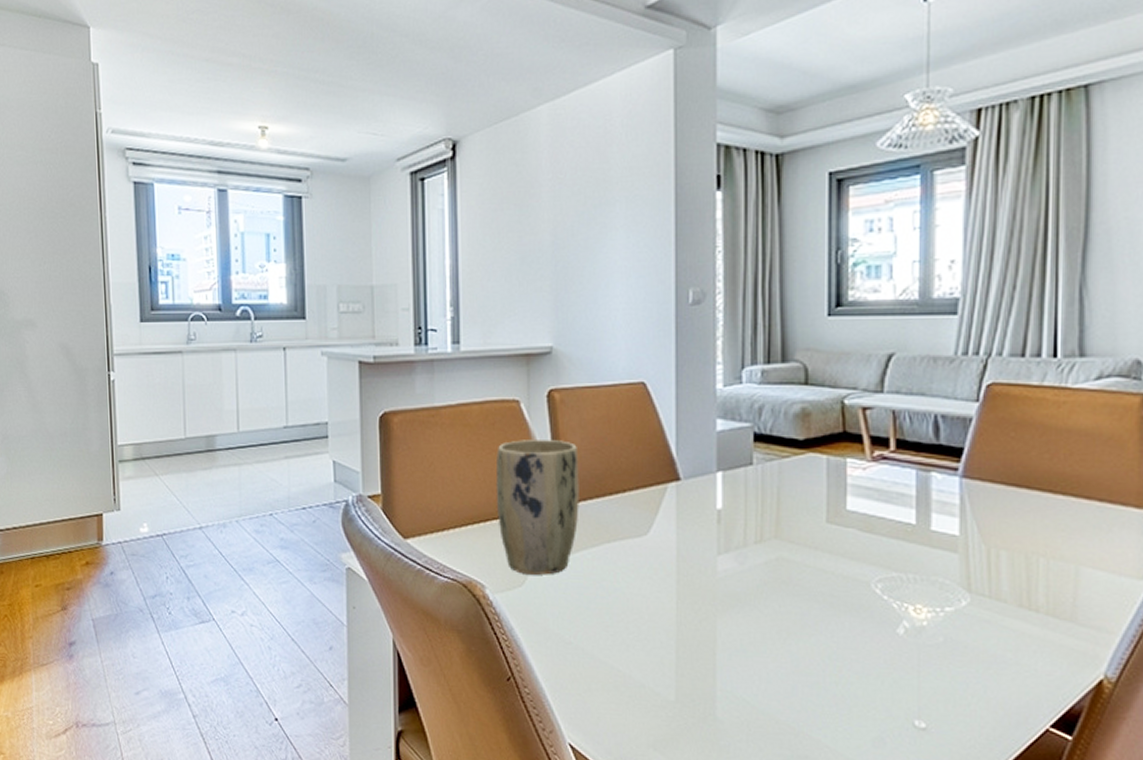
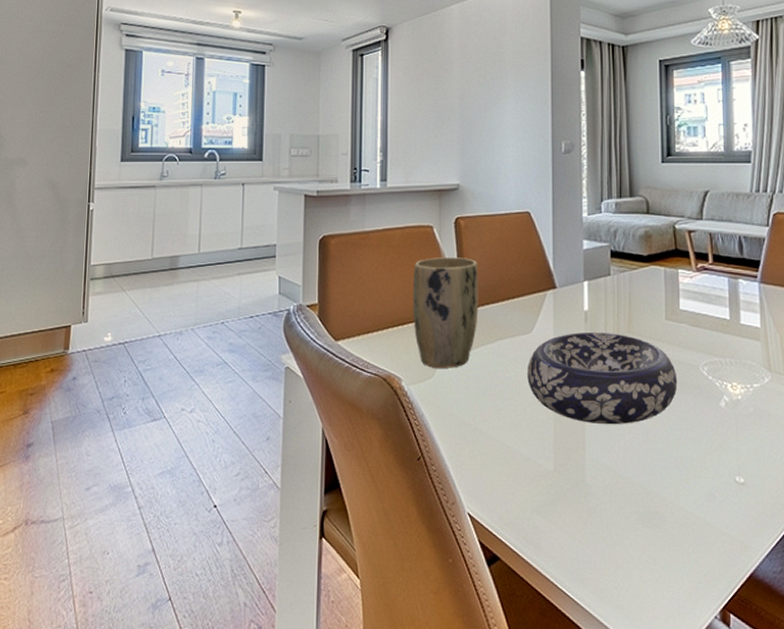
decorative bowl: none [642,535,840,651] -> present [527,332,678,425]

